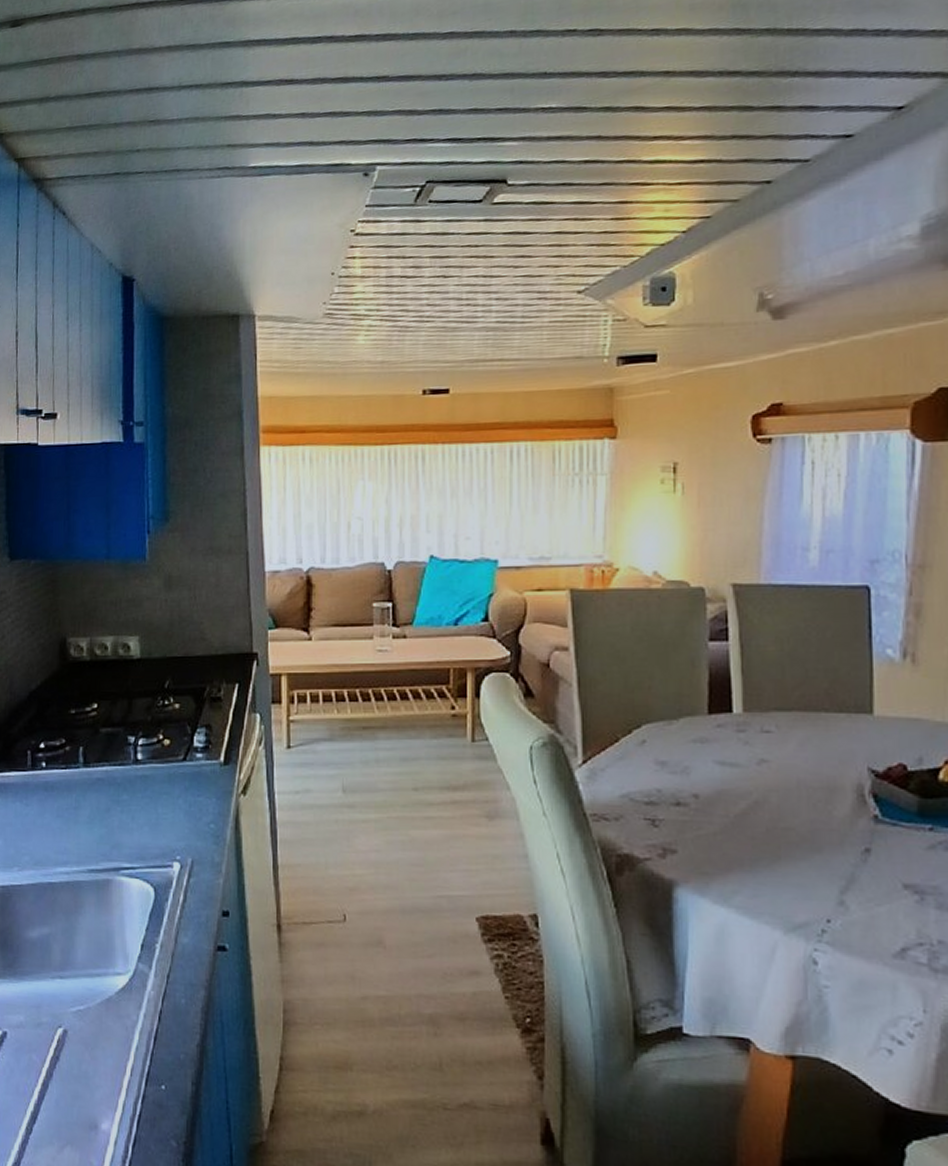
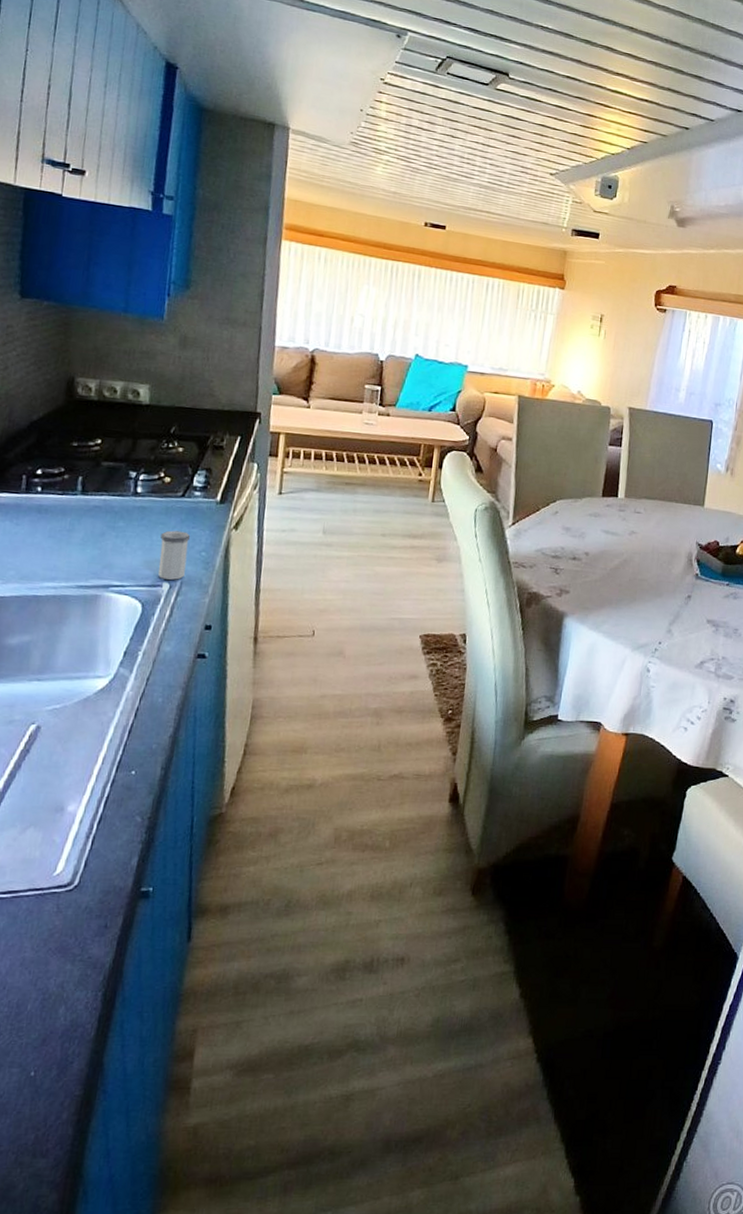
salt shaker: none [166,800,197,858] -> present [158,530,191,580]

